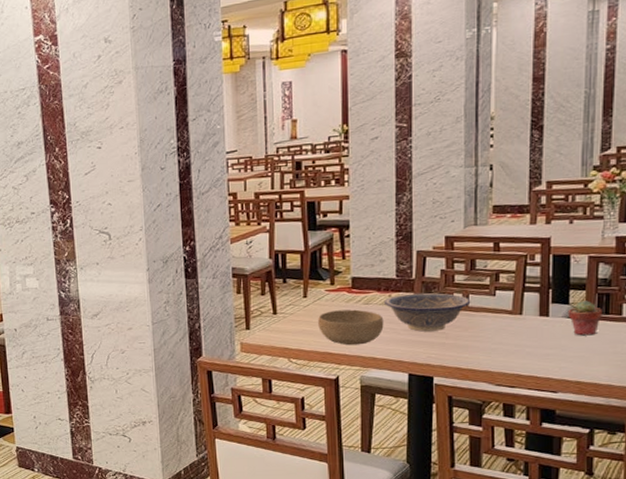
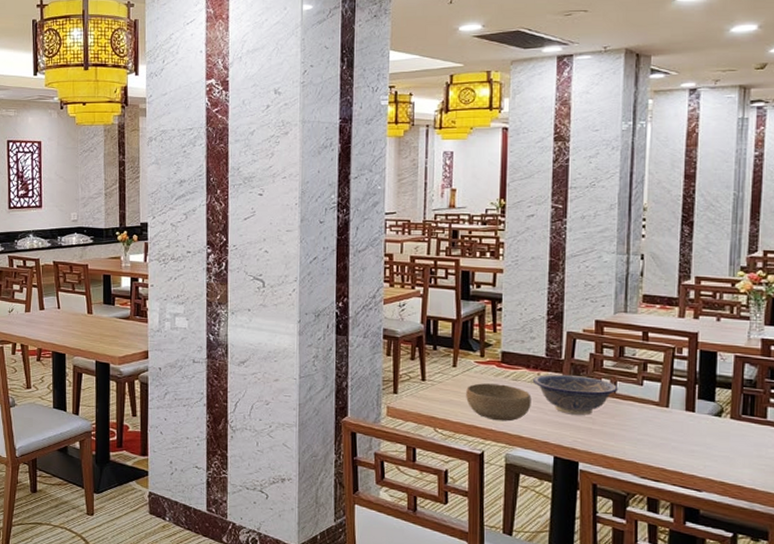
potted succulent: present [567,300,602,336] -> none [713,400,747,436]

